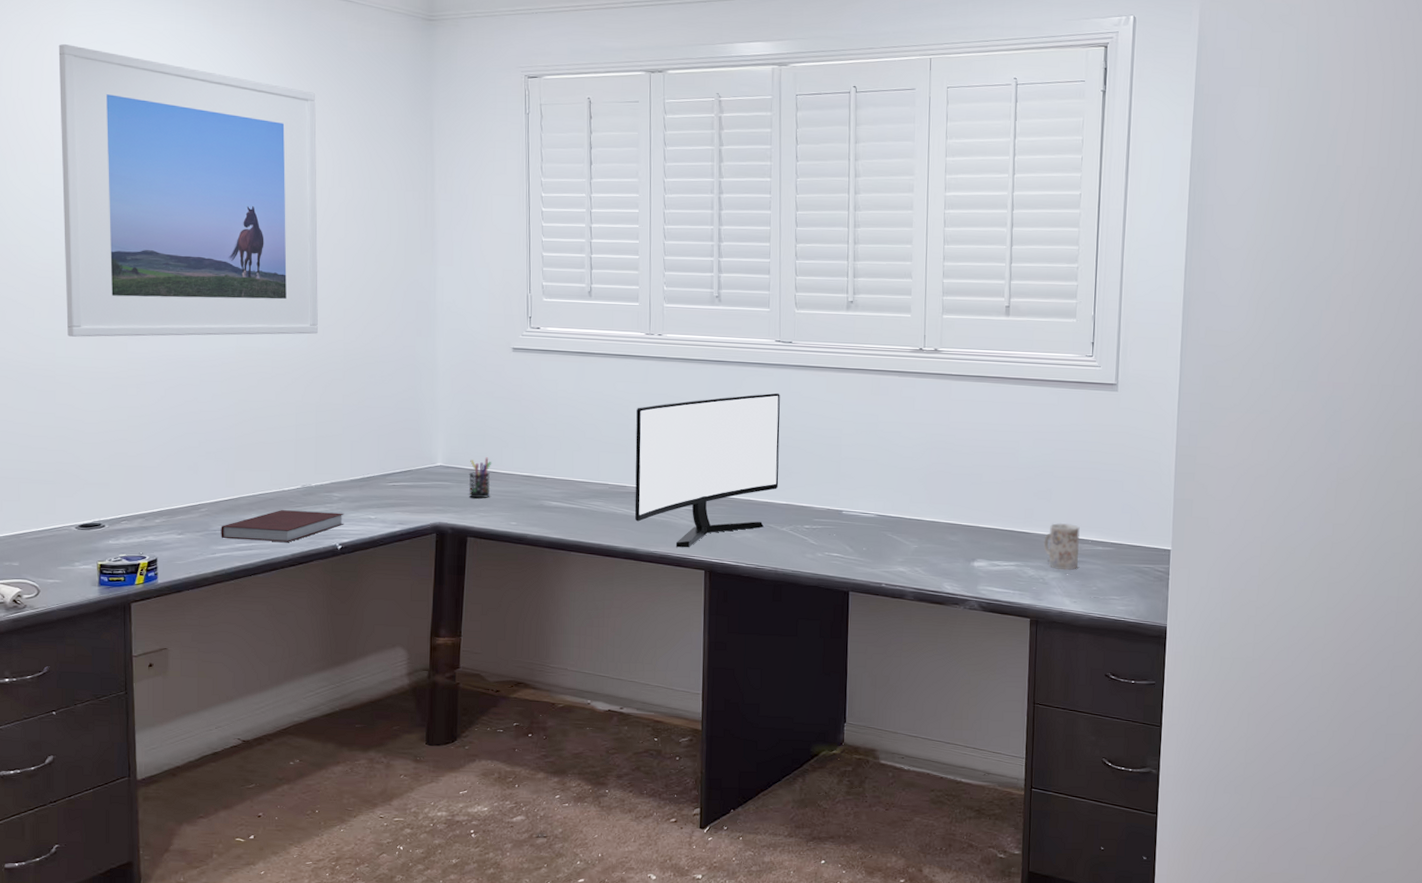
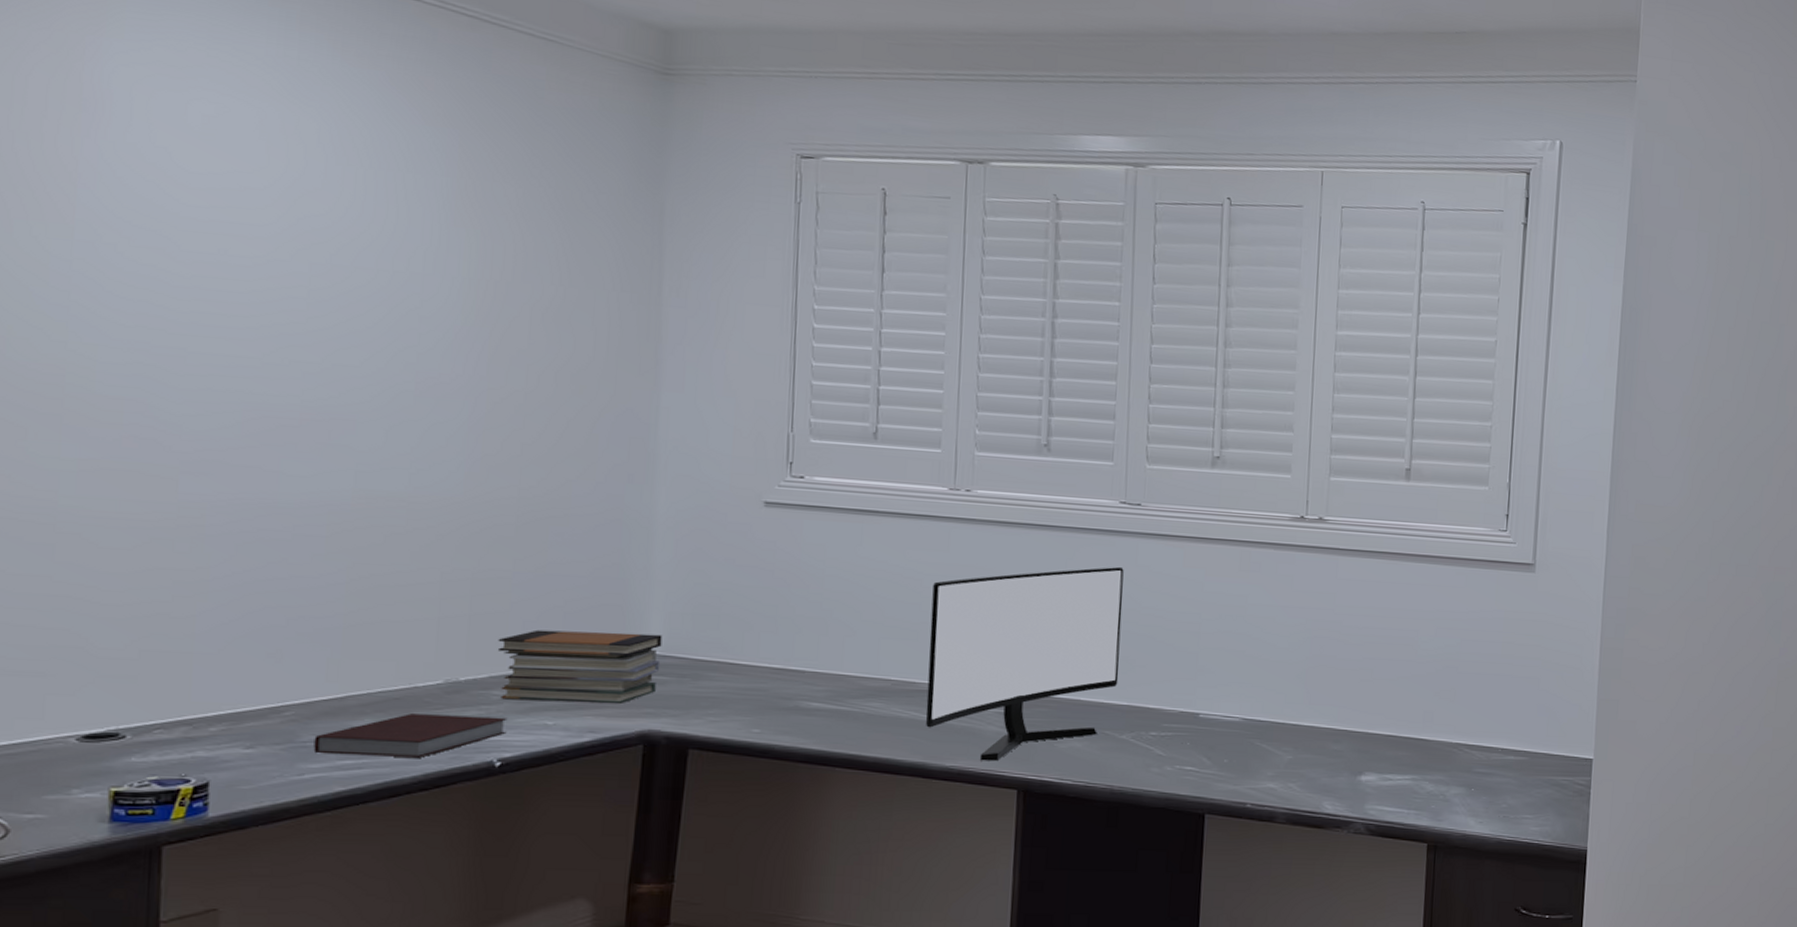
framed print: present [58,44,318,337] -> none [80,61,494,476]
book stack: none [335,448,446,502] -> present [497,629,663,703]
pen holder: present [468,457,492,499] -> none [693,644,729,699]
mug: present [1043,522,1080,570] -> none [1445,727,1488,784]

